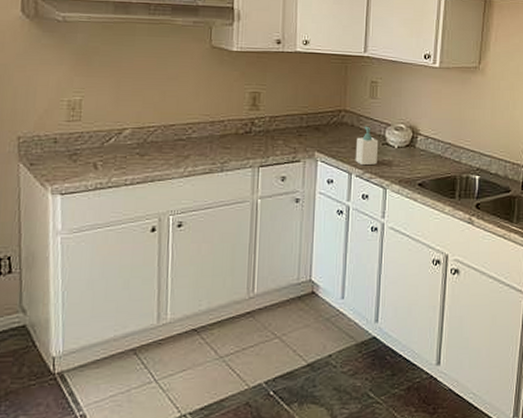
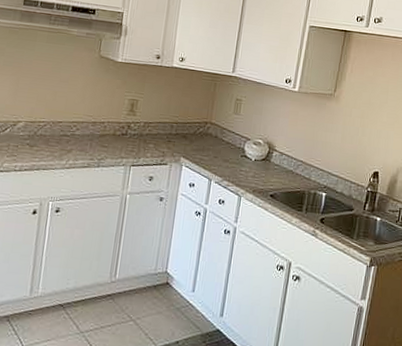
soap bottle: present [355,126,379,166] -> none [215,138,238,174]

